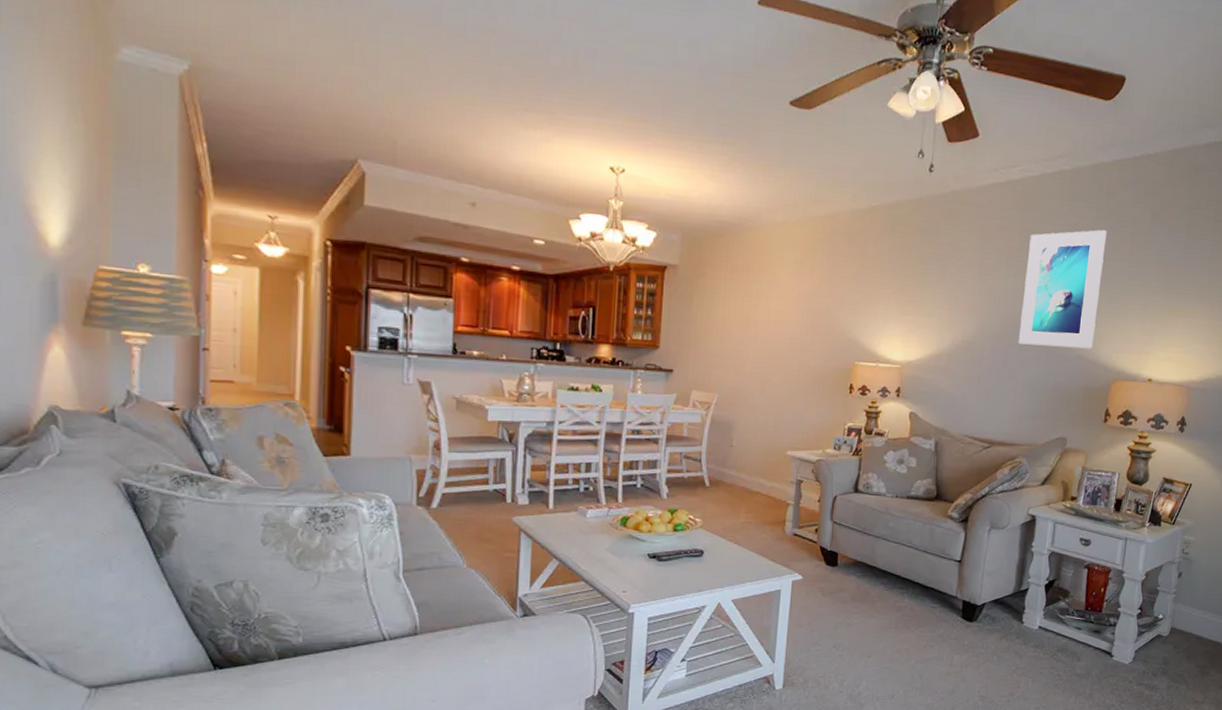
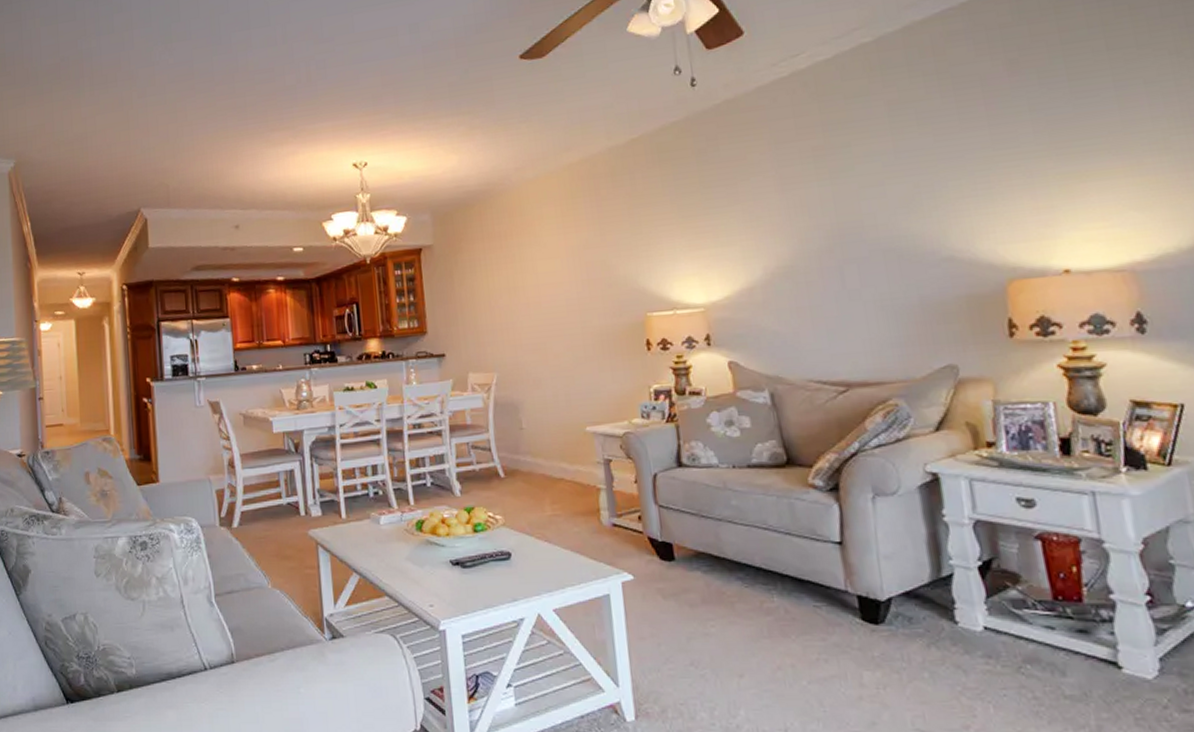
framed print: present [1018,229,1107,349] -> none [838,97,964,257]

